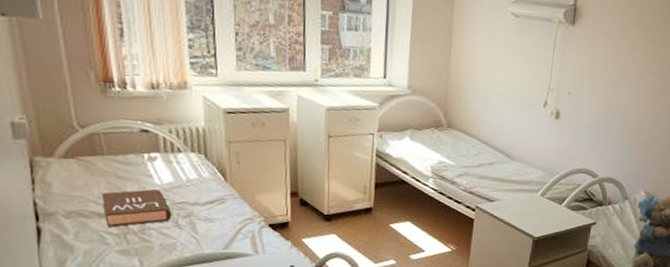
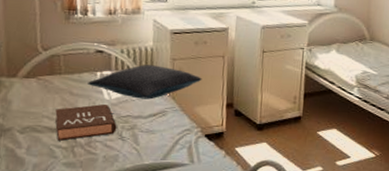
pillow: none [135,147,262,185] -> present [88,64,202,100]

